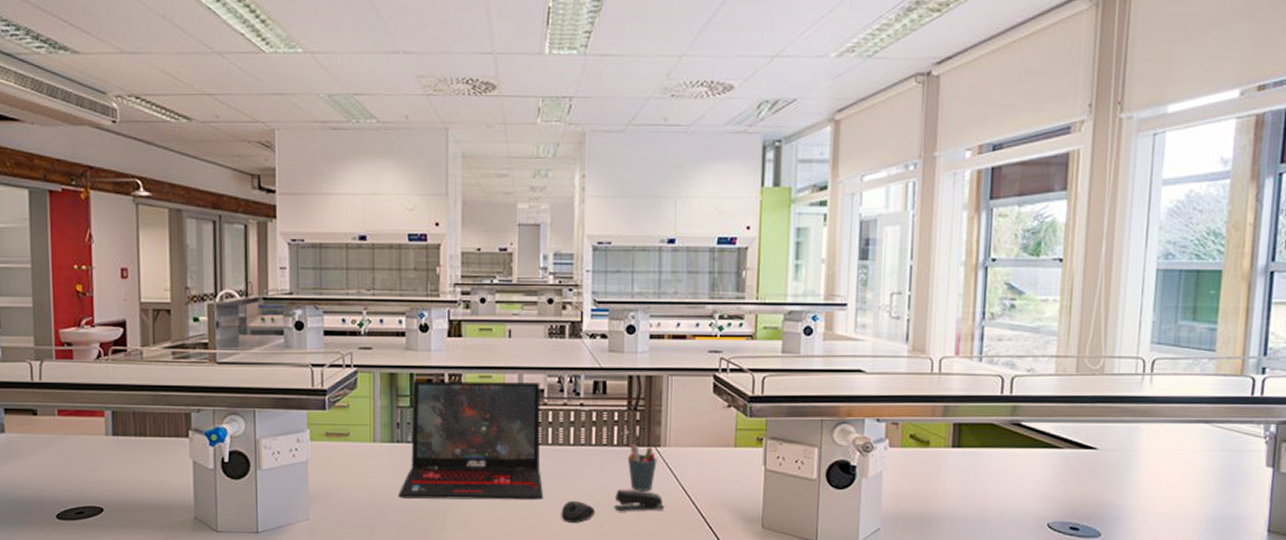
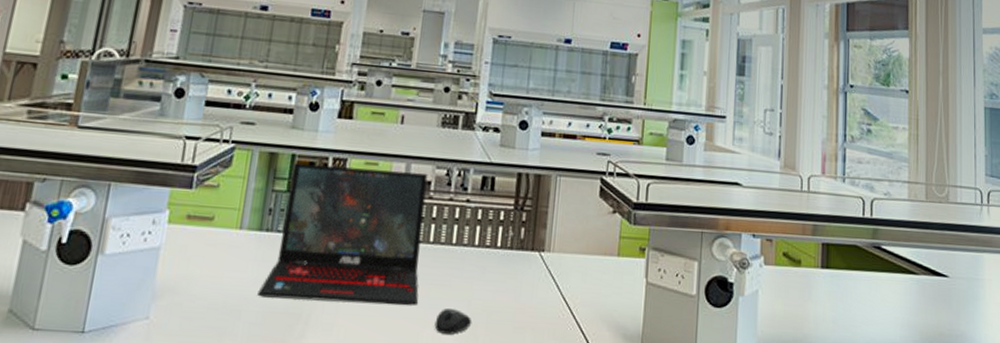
stapler: present [614,489,665,511] -> none [492,297,545,323]
pen holder: present [627,444,657,491] -> none [509,247,540,301]

